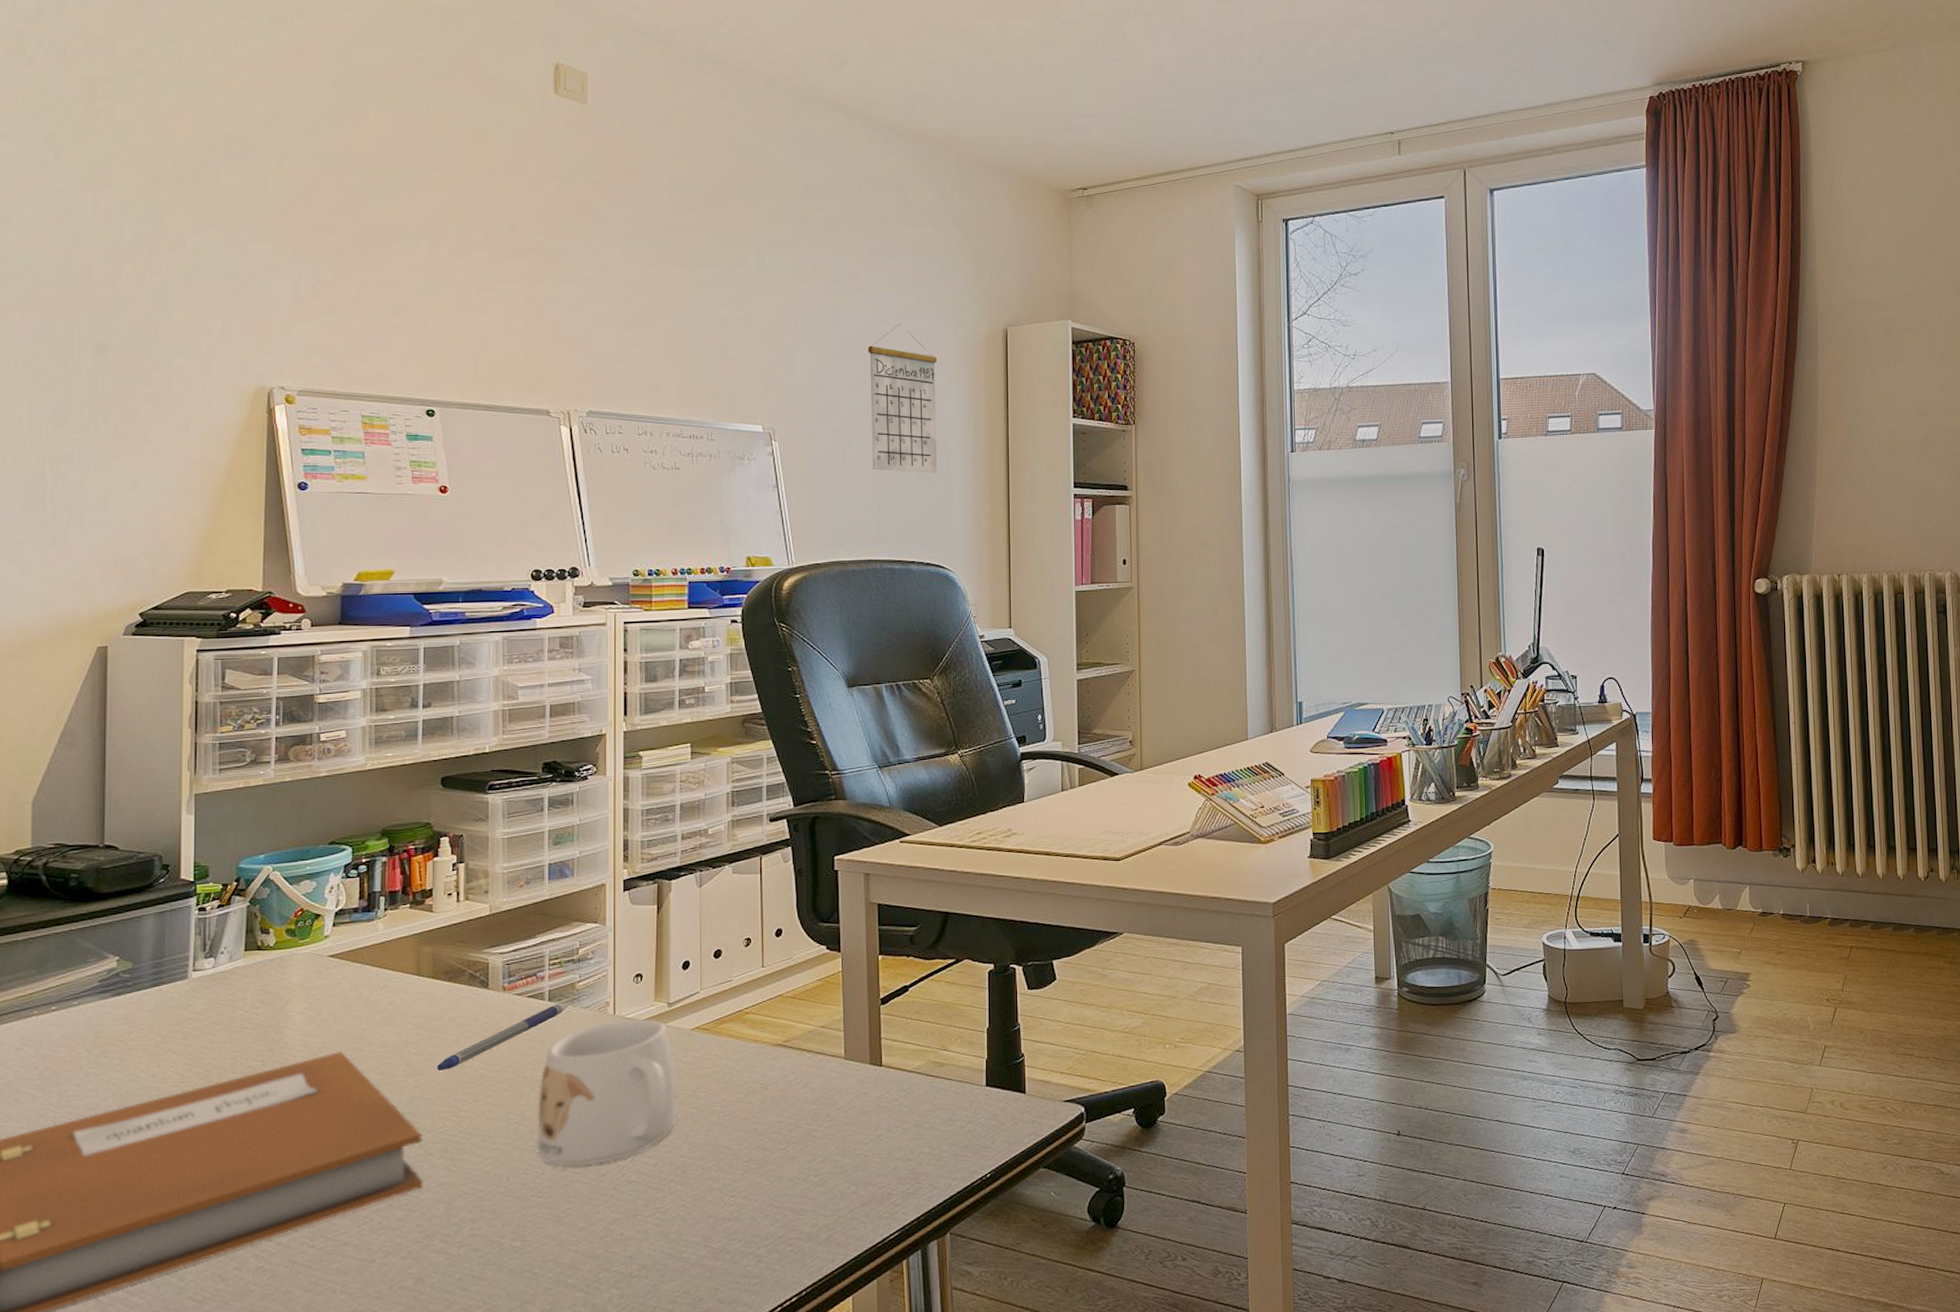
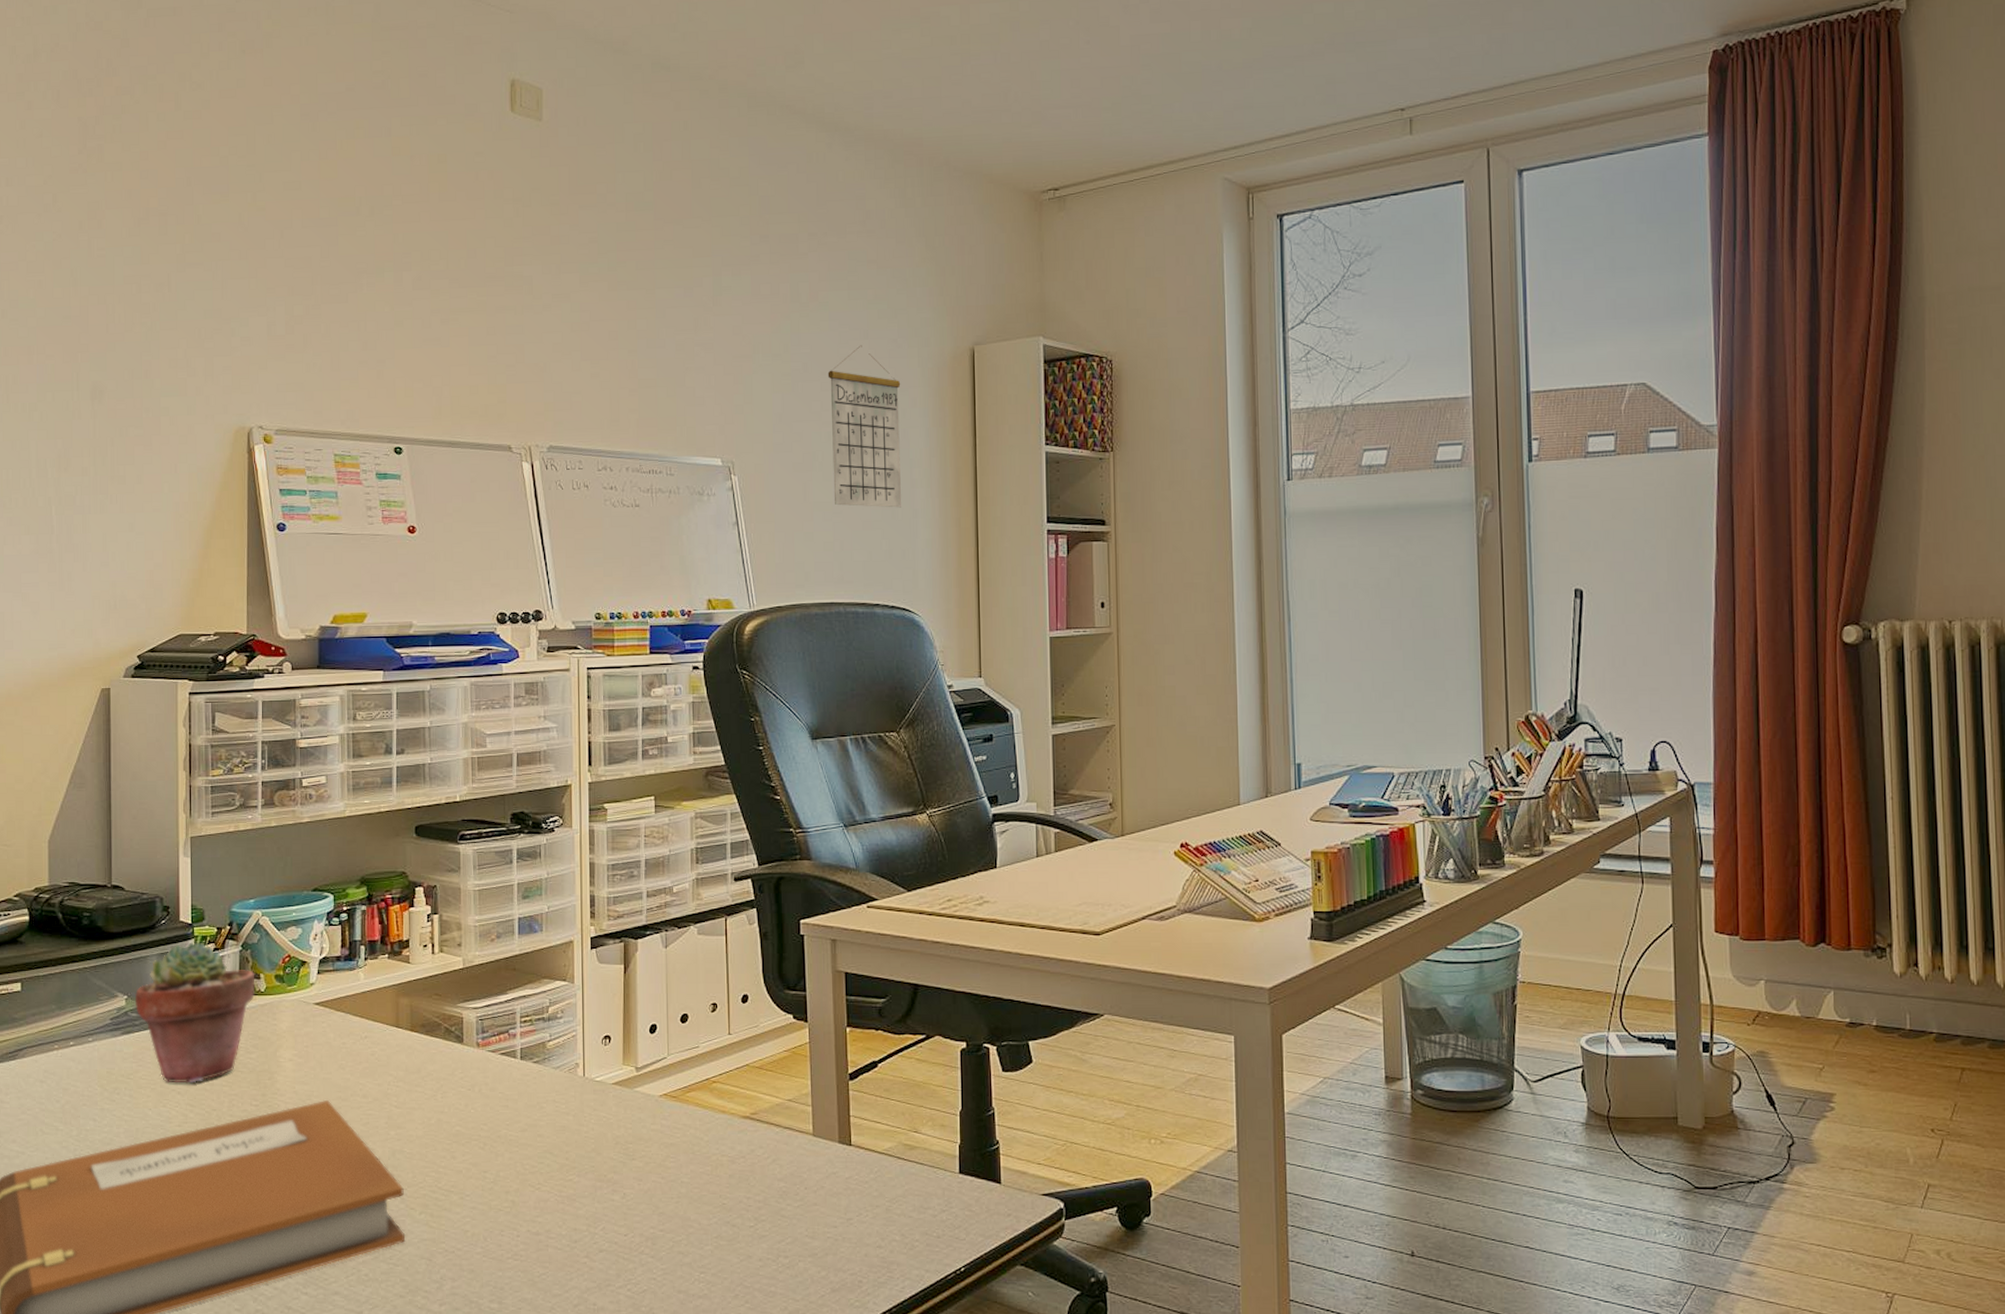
potted succulent: none [127,899,264,1044] -> present [134,942,255,1084]
pen: present [437,1002,572,1071] -> none [417,1061,543,1125]
mug: present [536,1018,679,1166] -> none [511,1082,648,1231]

